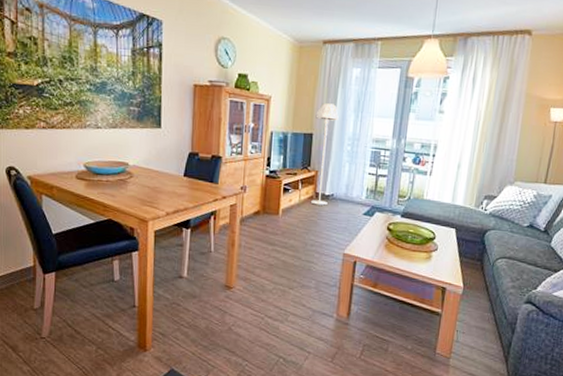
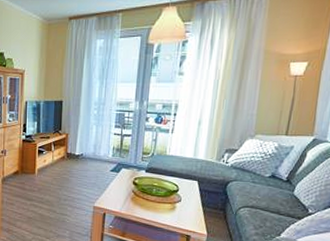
floor lamp: present [311,103,339,206] -> none [63,73,85,164]

